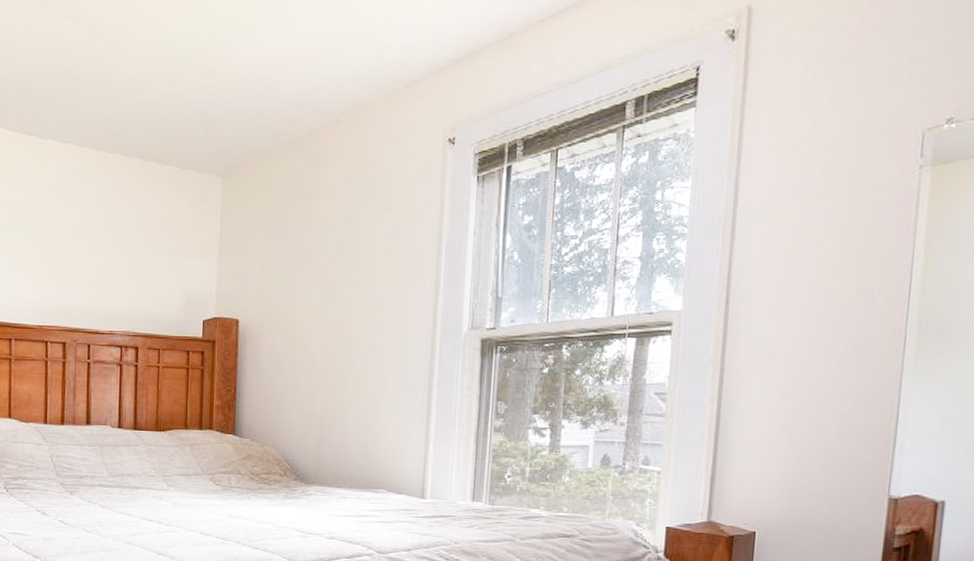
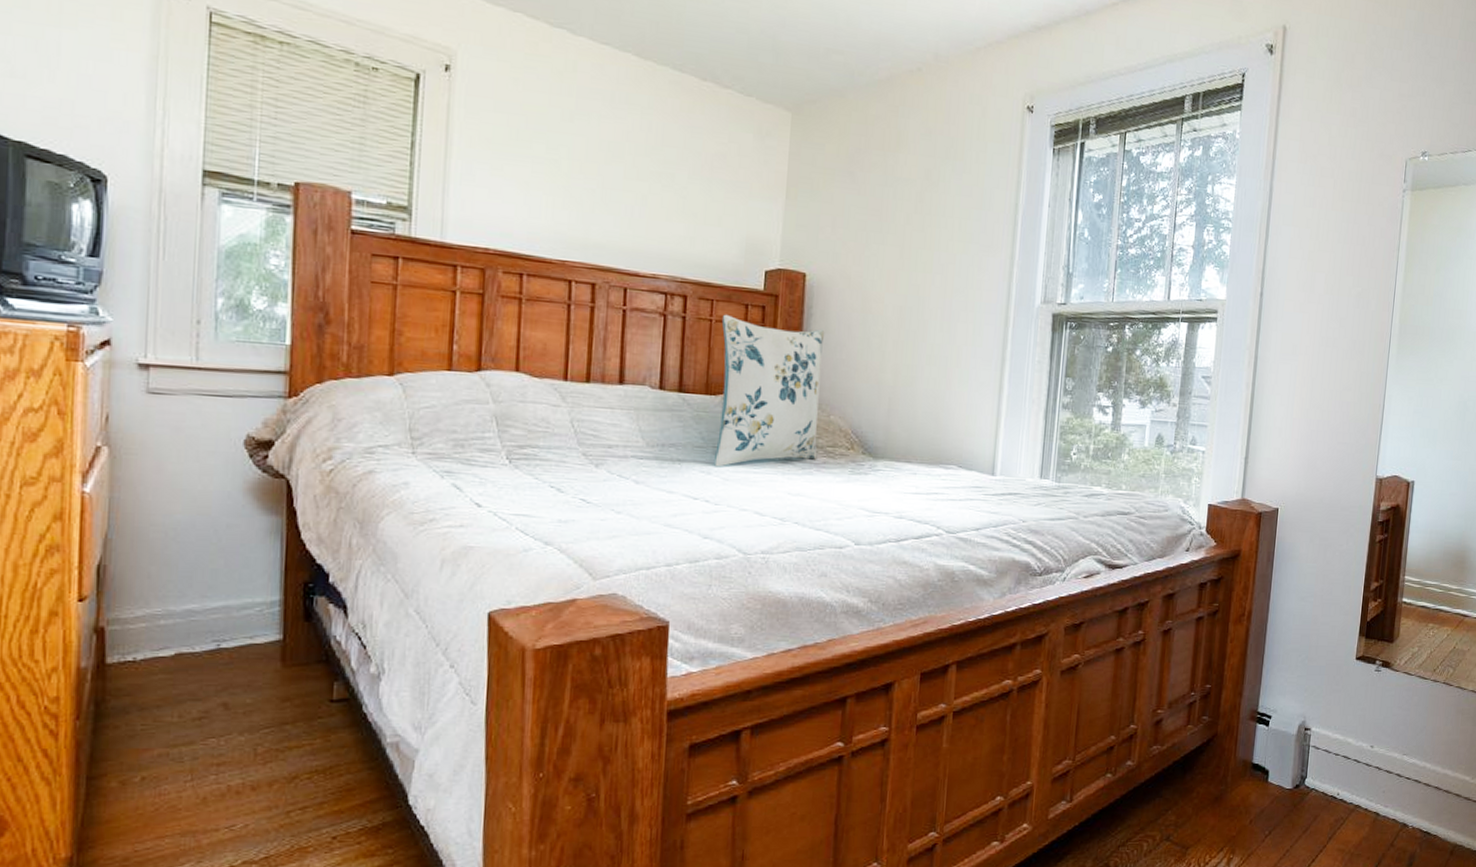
pillow: none [164,361,257,493] -> present [713,314,825,467]

